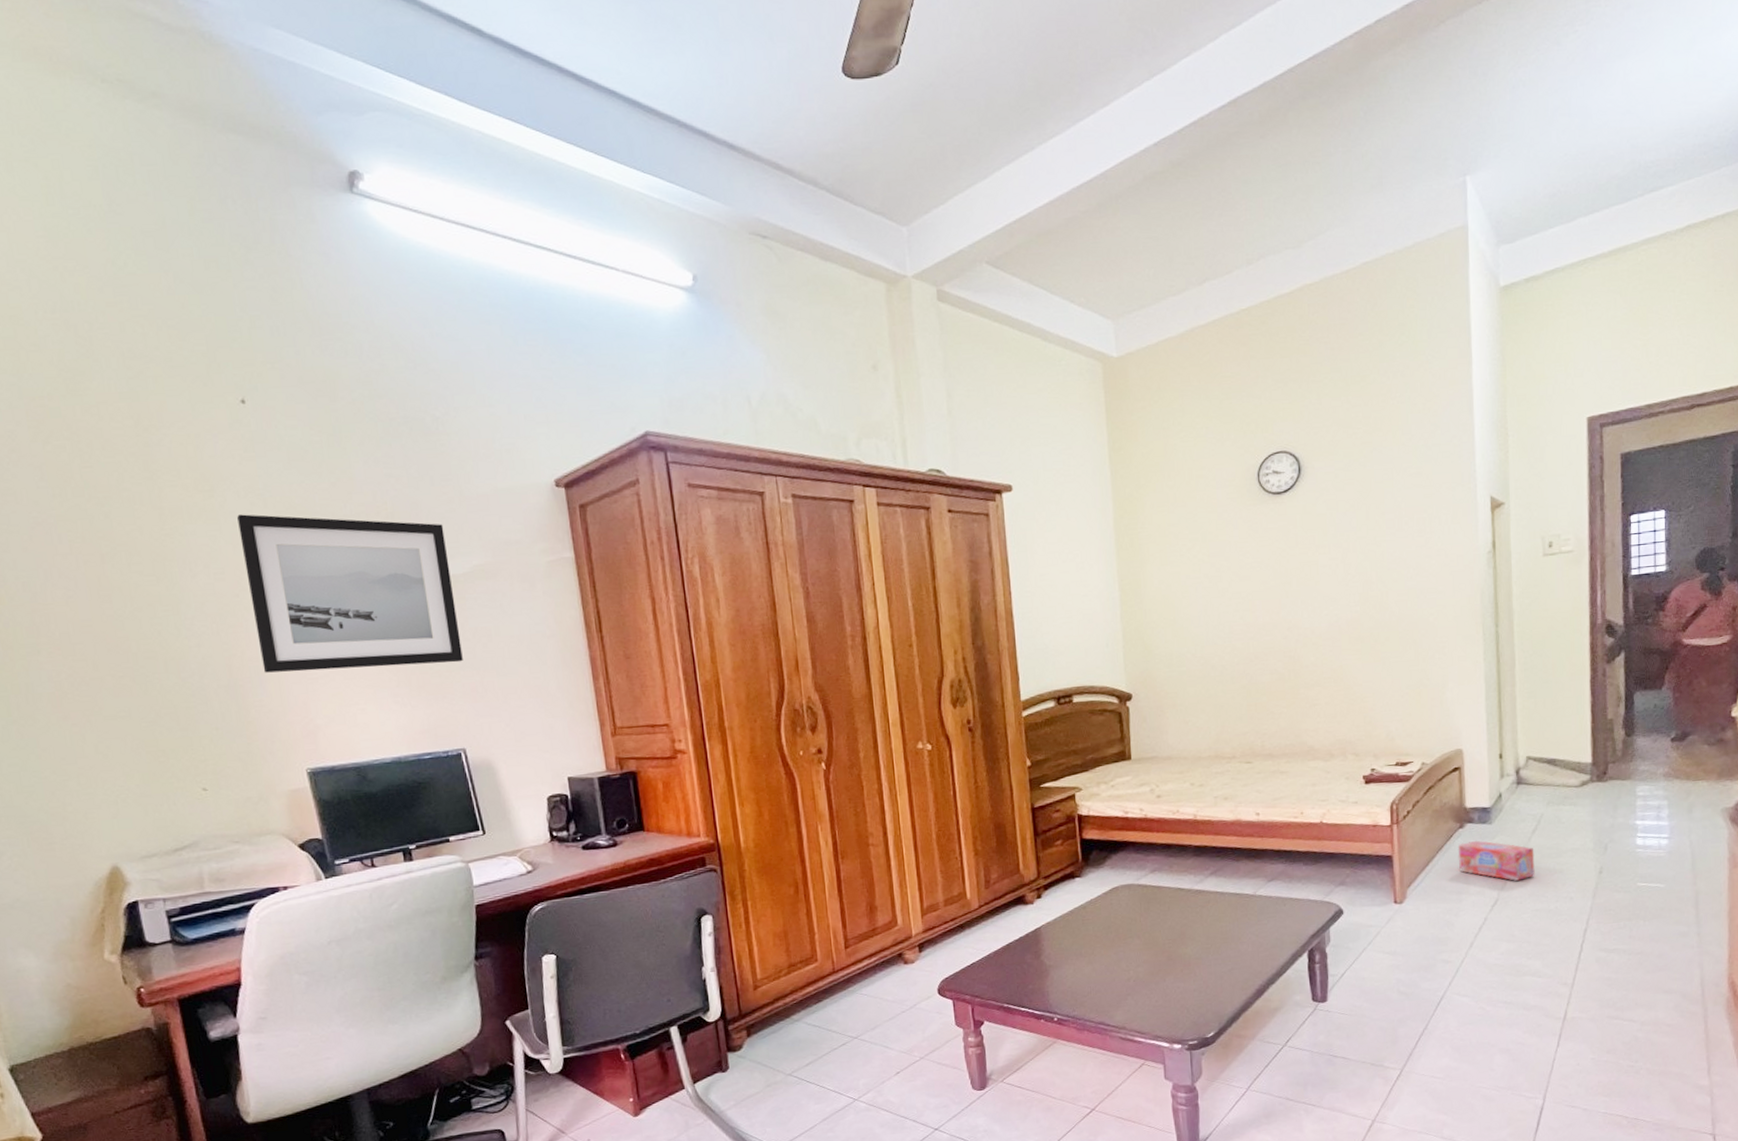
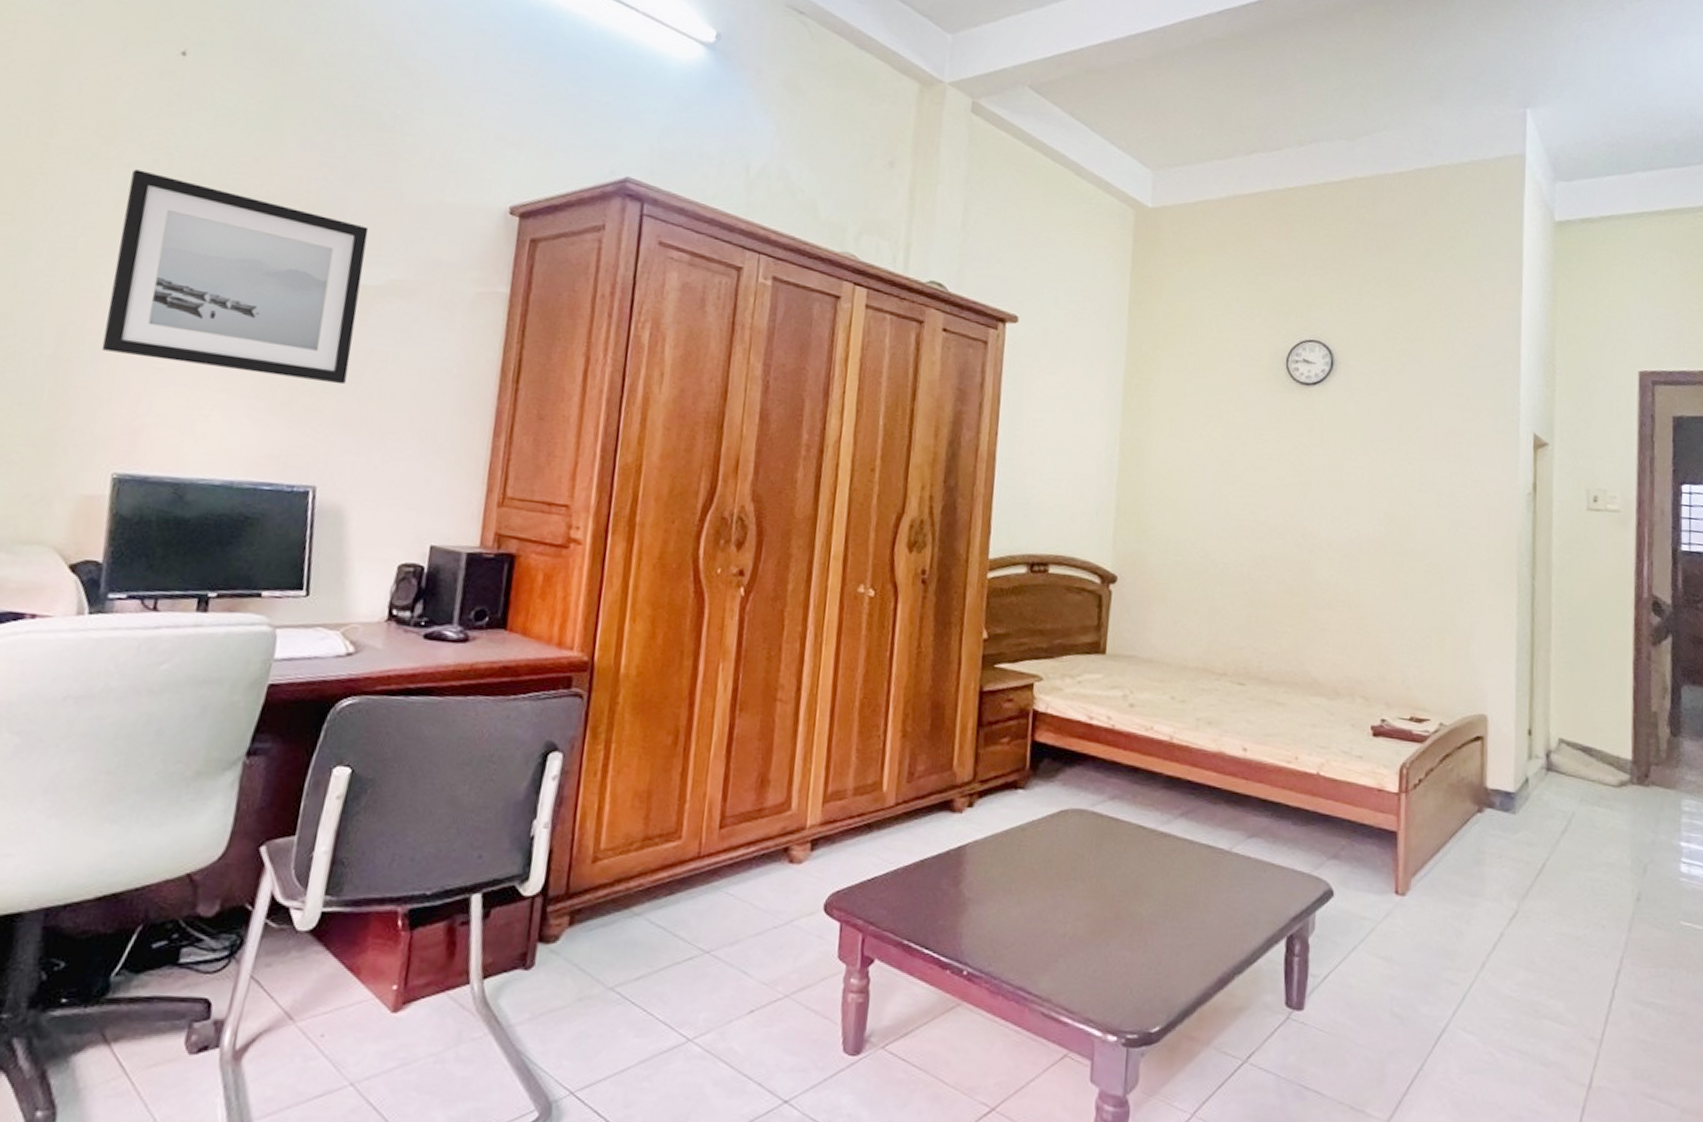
box: present [1457,840,1535,881] -> none [1474,831,1563,892]

